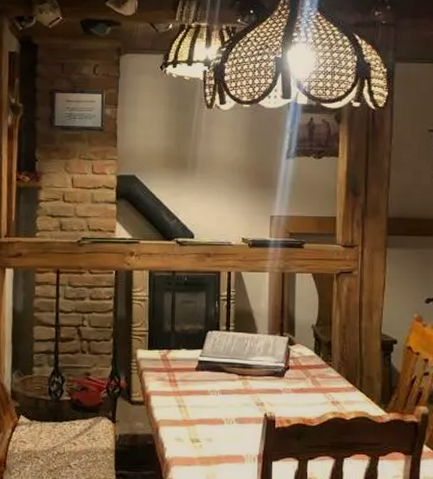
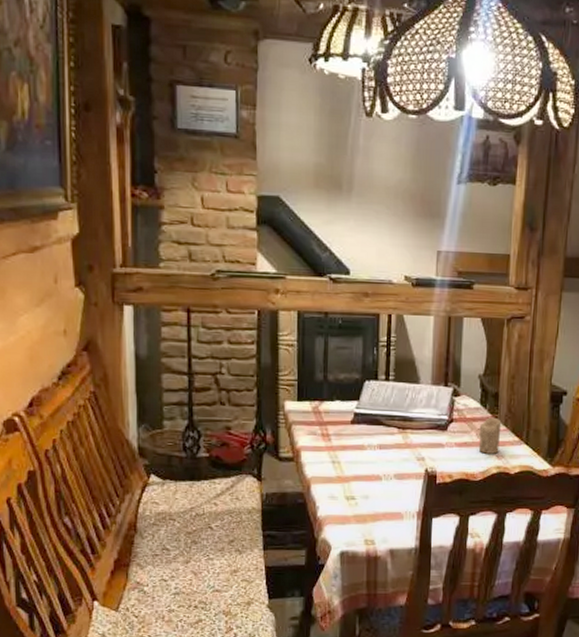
candle: none [314,365,335,400] -> present [478,417,502,454]

